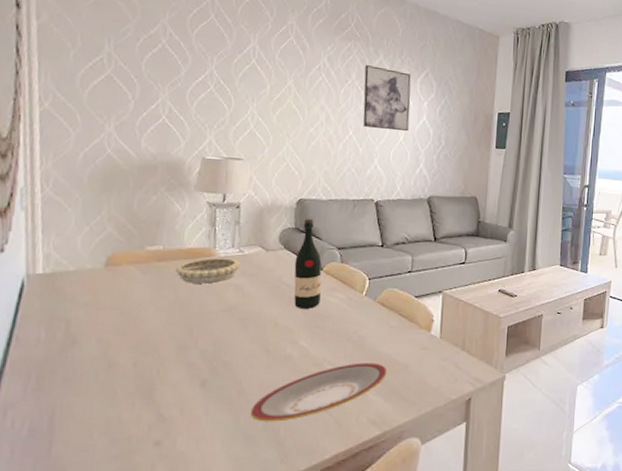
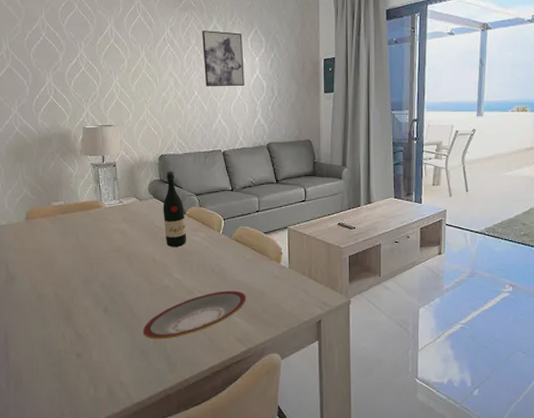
decorative bowl: present [175,258,240,284] -> none [75,208,122,230]

